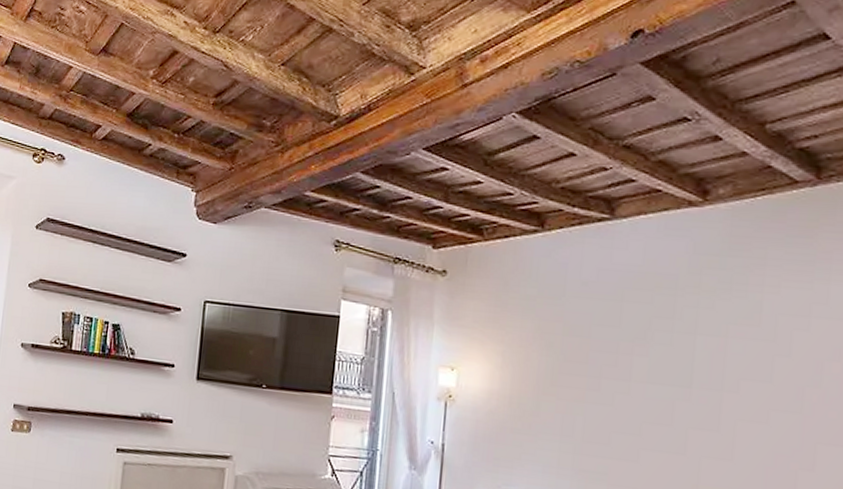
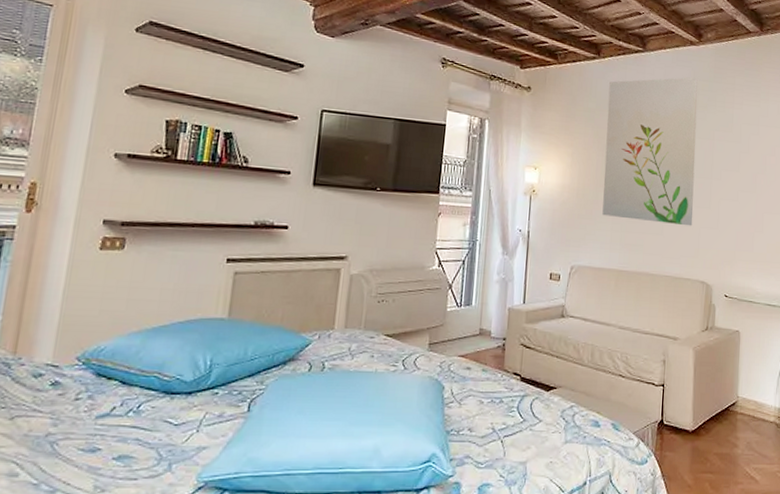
wall art: none [546,250,700,454] -> present [602,77,698,226]

